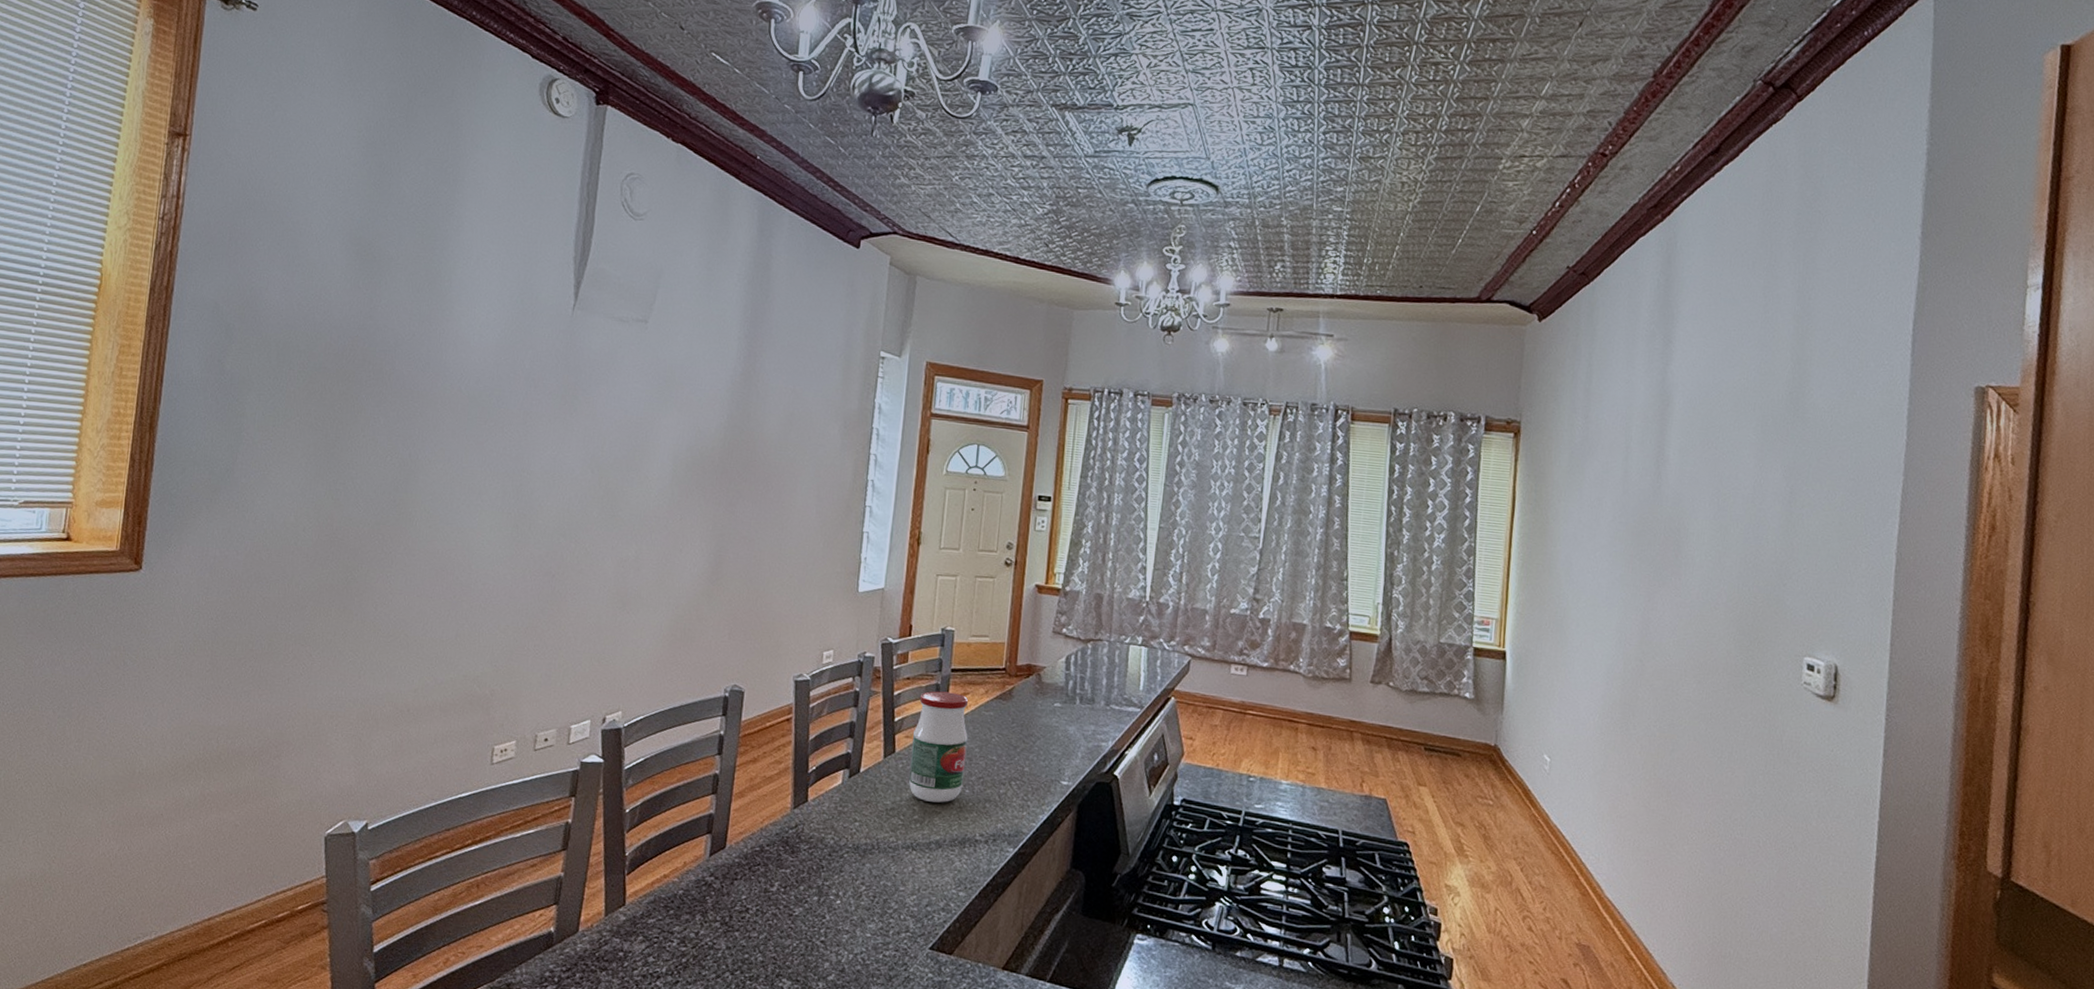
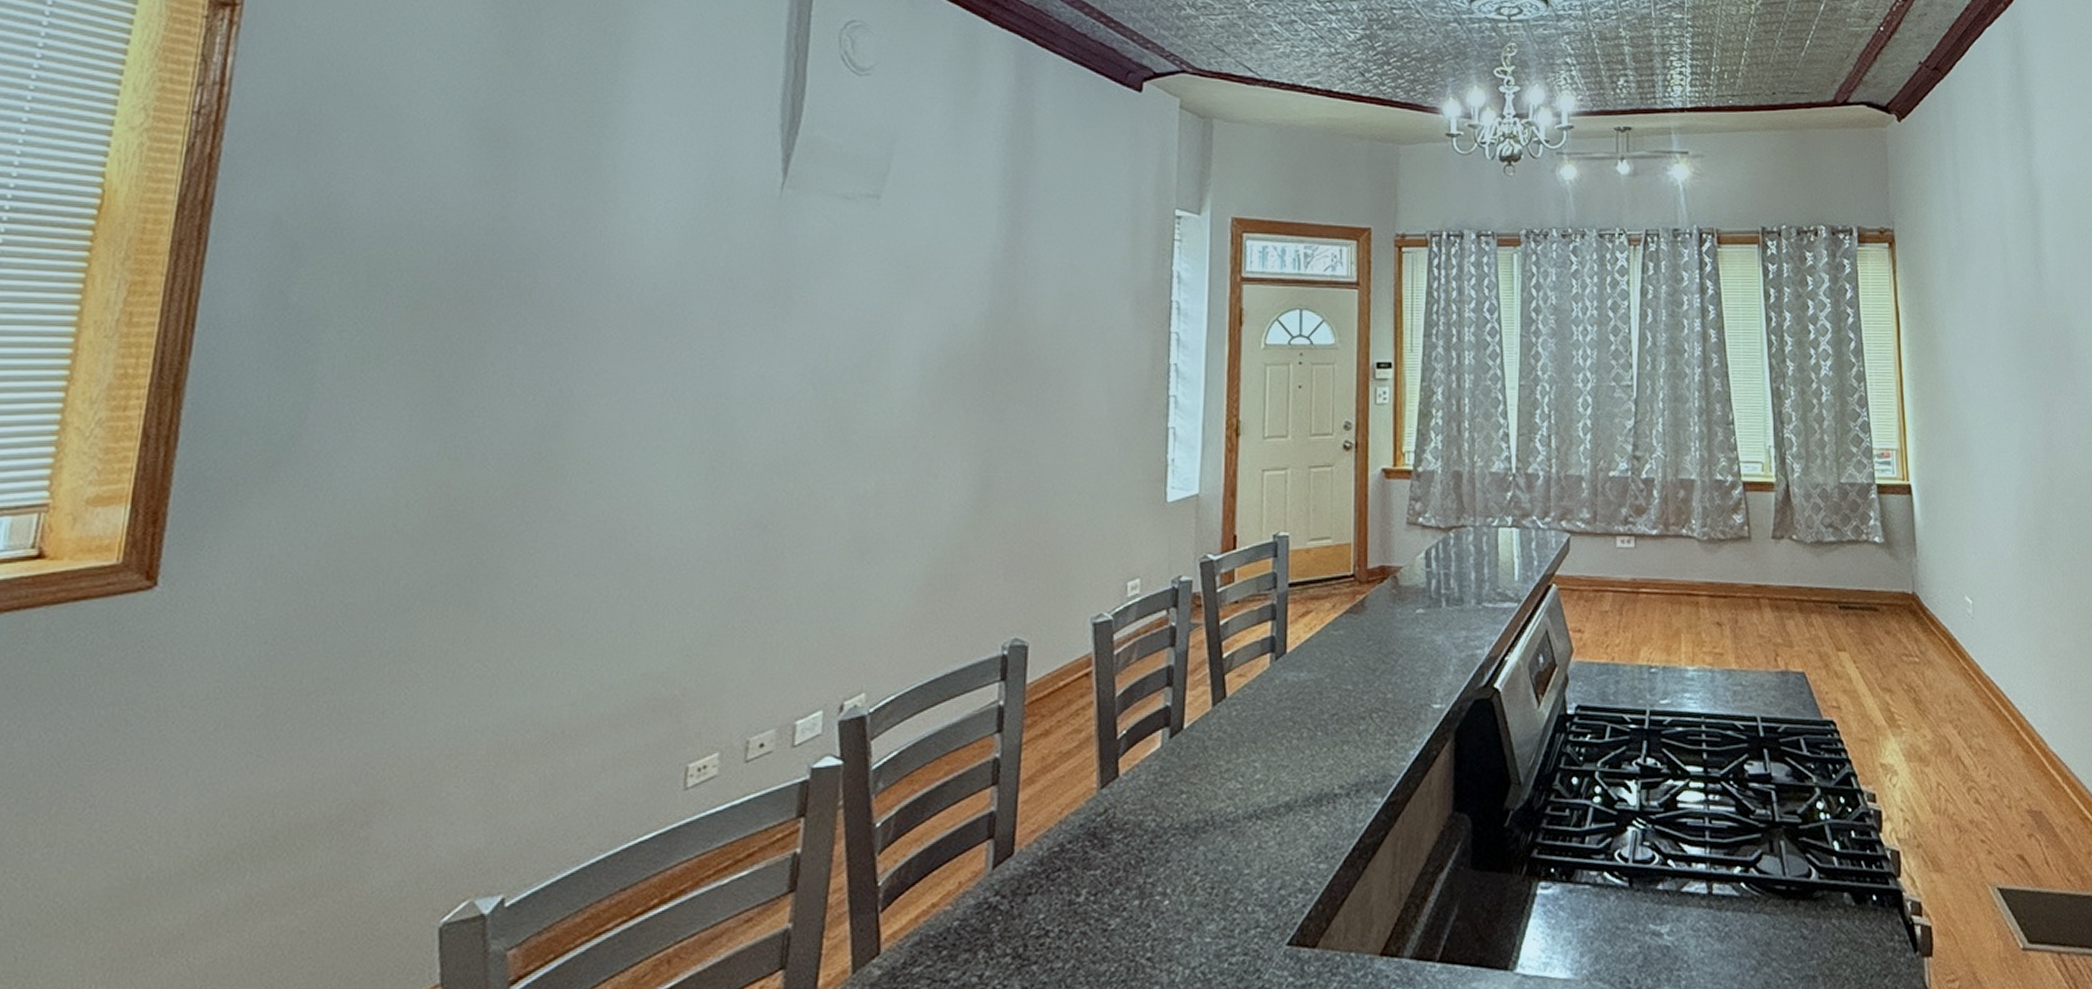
jar: present [908,691,969,803] -> none [1245,612,1315,754]

